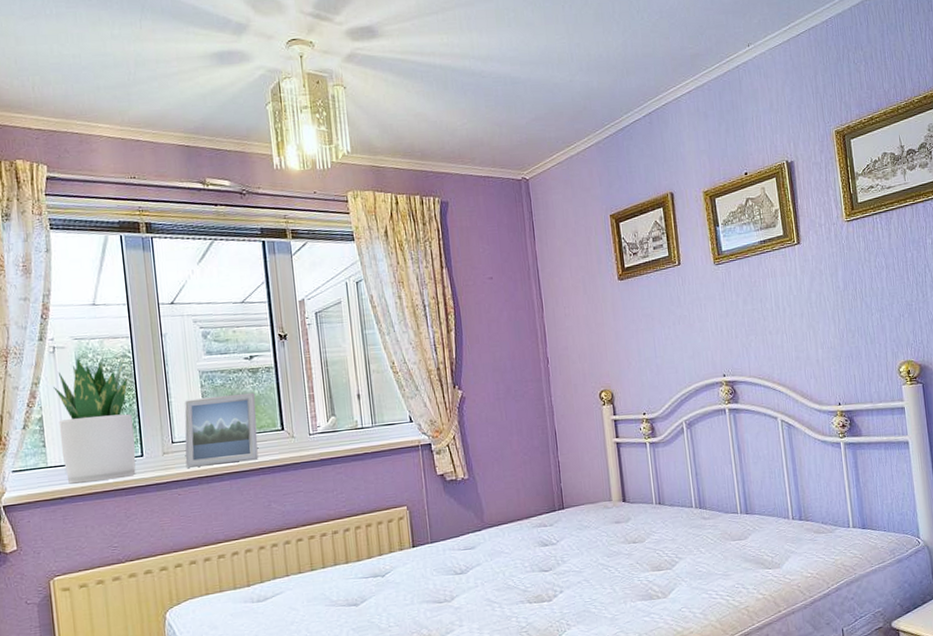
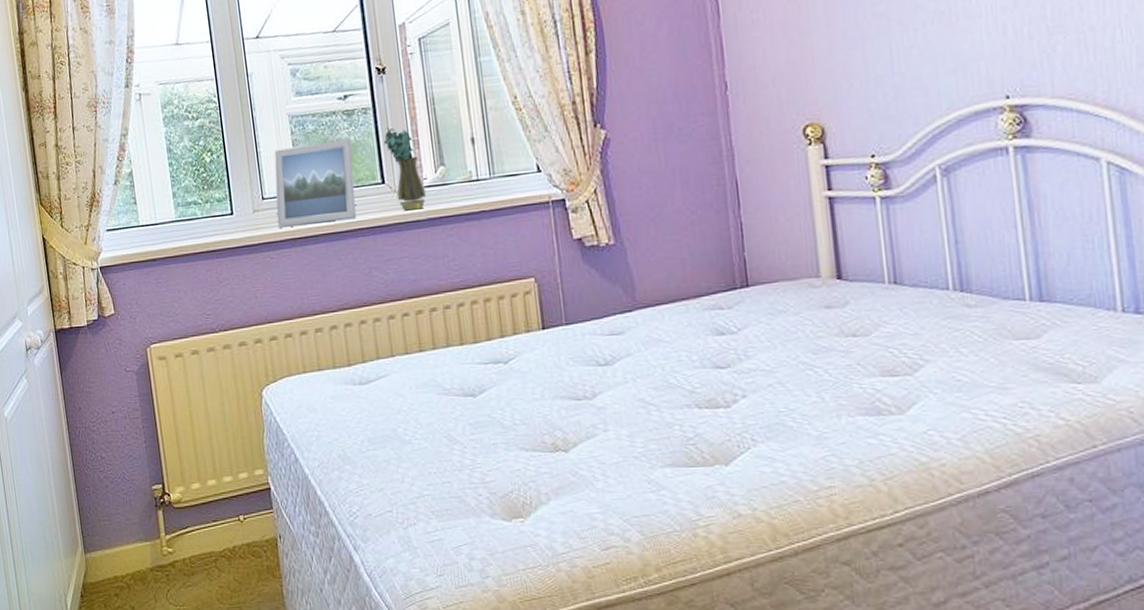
planter: present [54,354,136,485] -> none [141,99,227,245]
vase: none [283,384,320,453] -> present [383,127,427,211]

